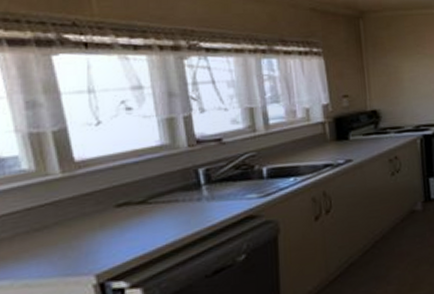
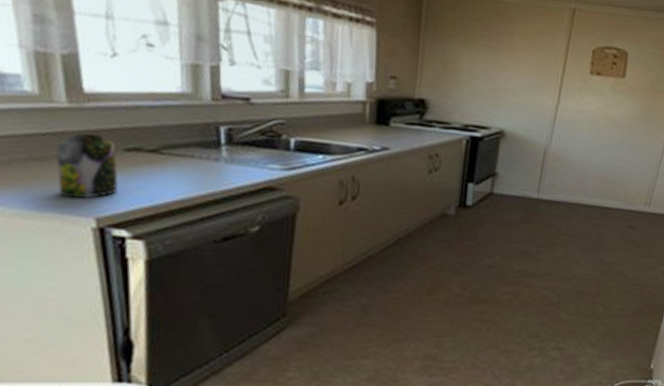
jar: none [55,196,113,260] -> present [56,133,118,199]

